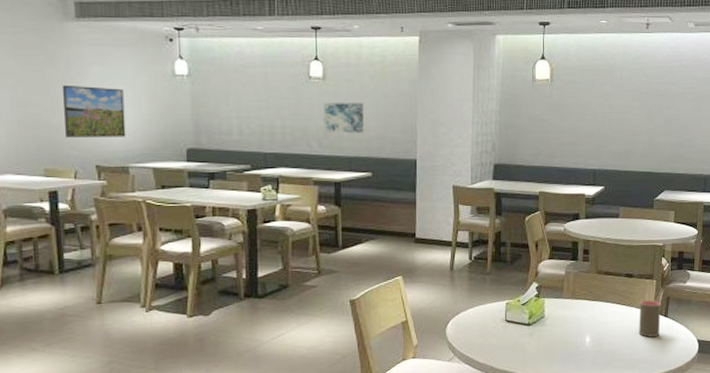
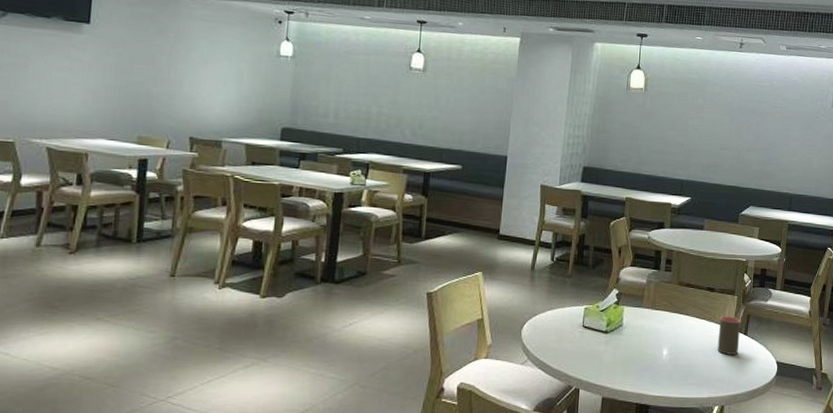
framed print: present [63,84,126,137] -> none [163,56,228,112]
wall art: present [323,103,364,133] -> none [418,94,460,126]

